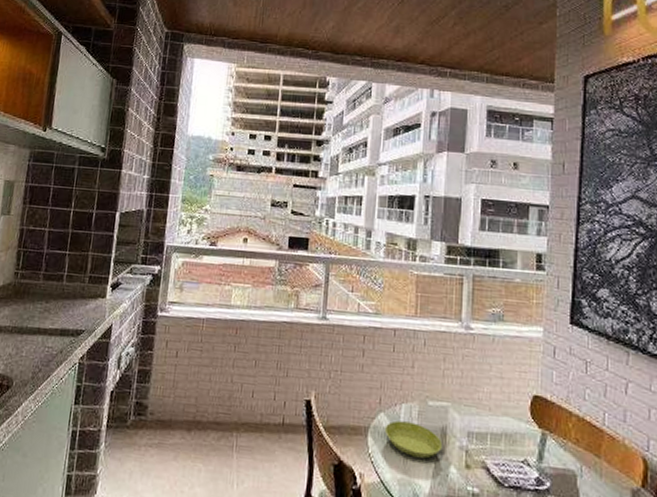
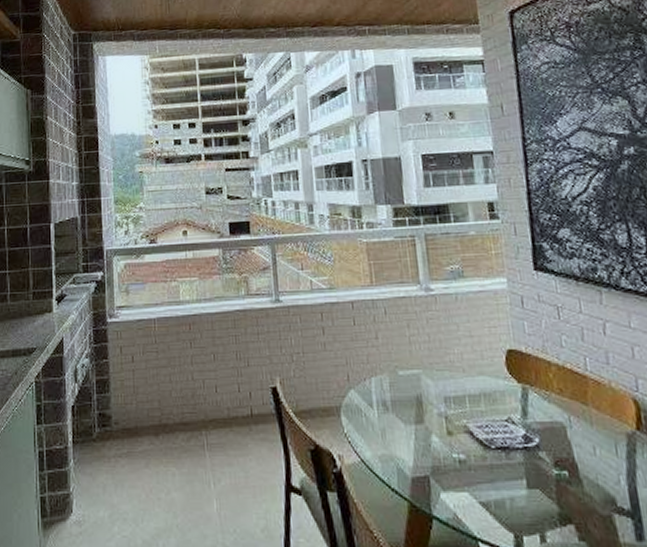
saucer: present [384,420,443,459] -> none [357,395,421,431]

